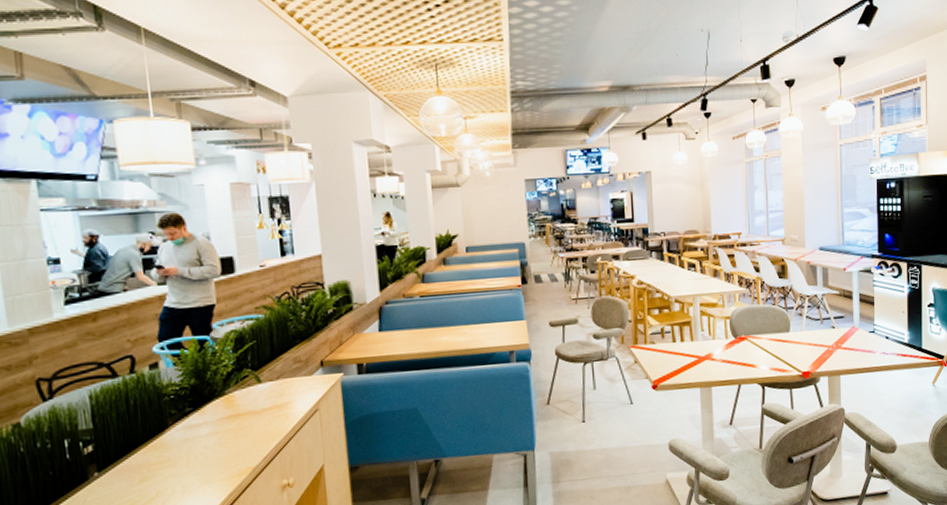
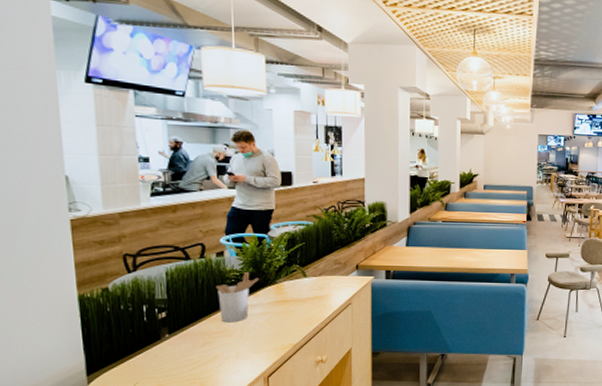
utensil holder: none [152,383,203,450] -> present [216,271,259,323]

